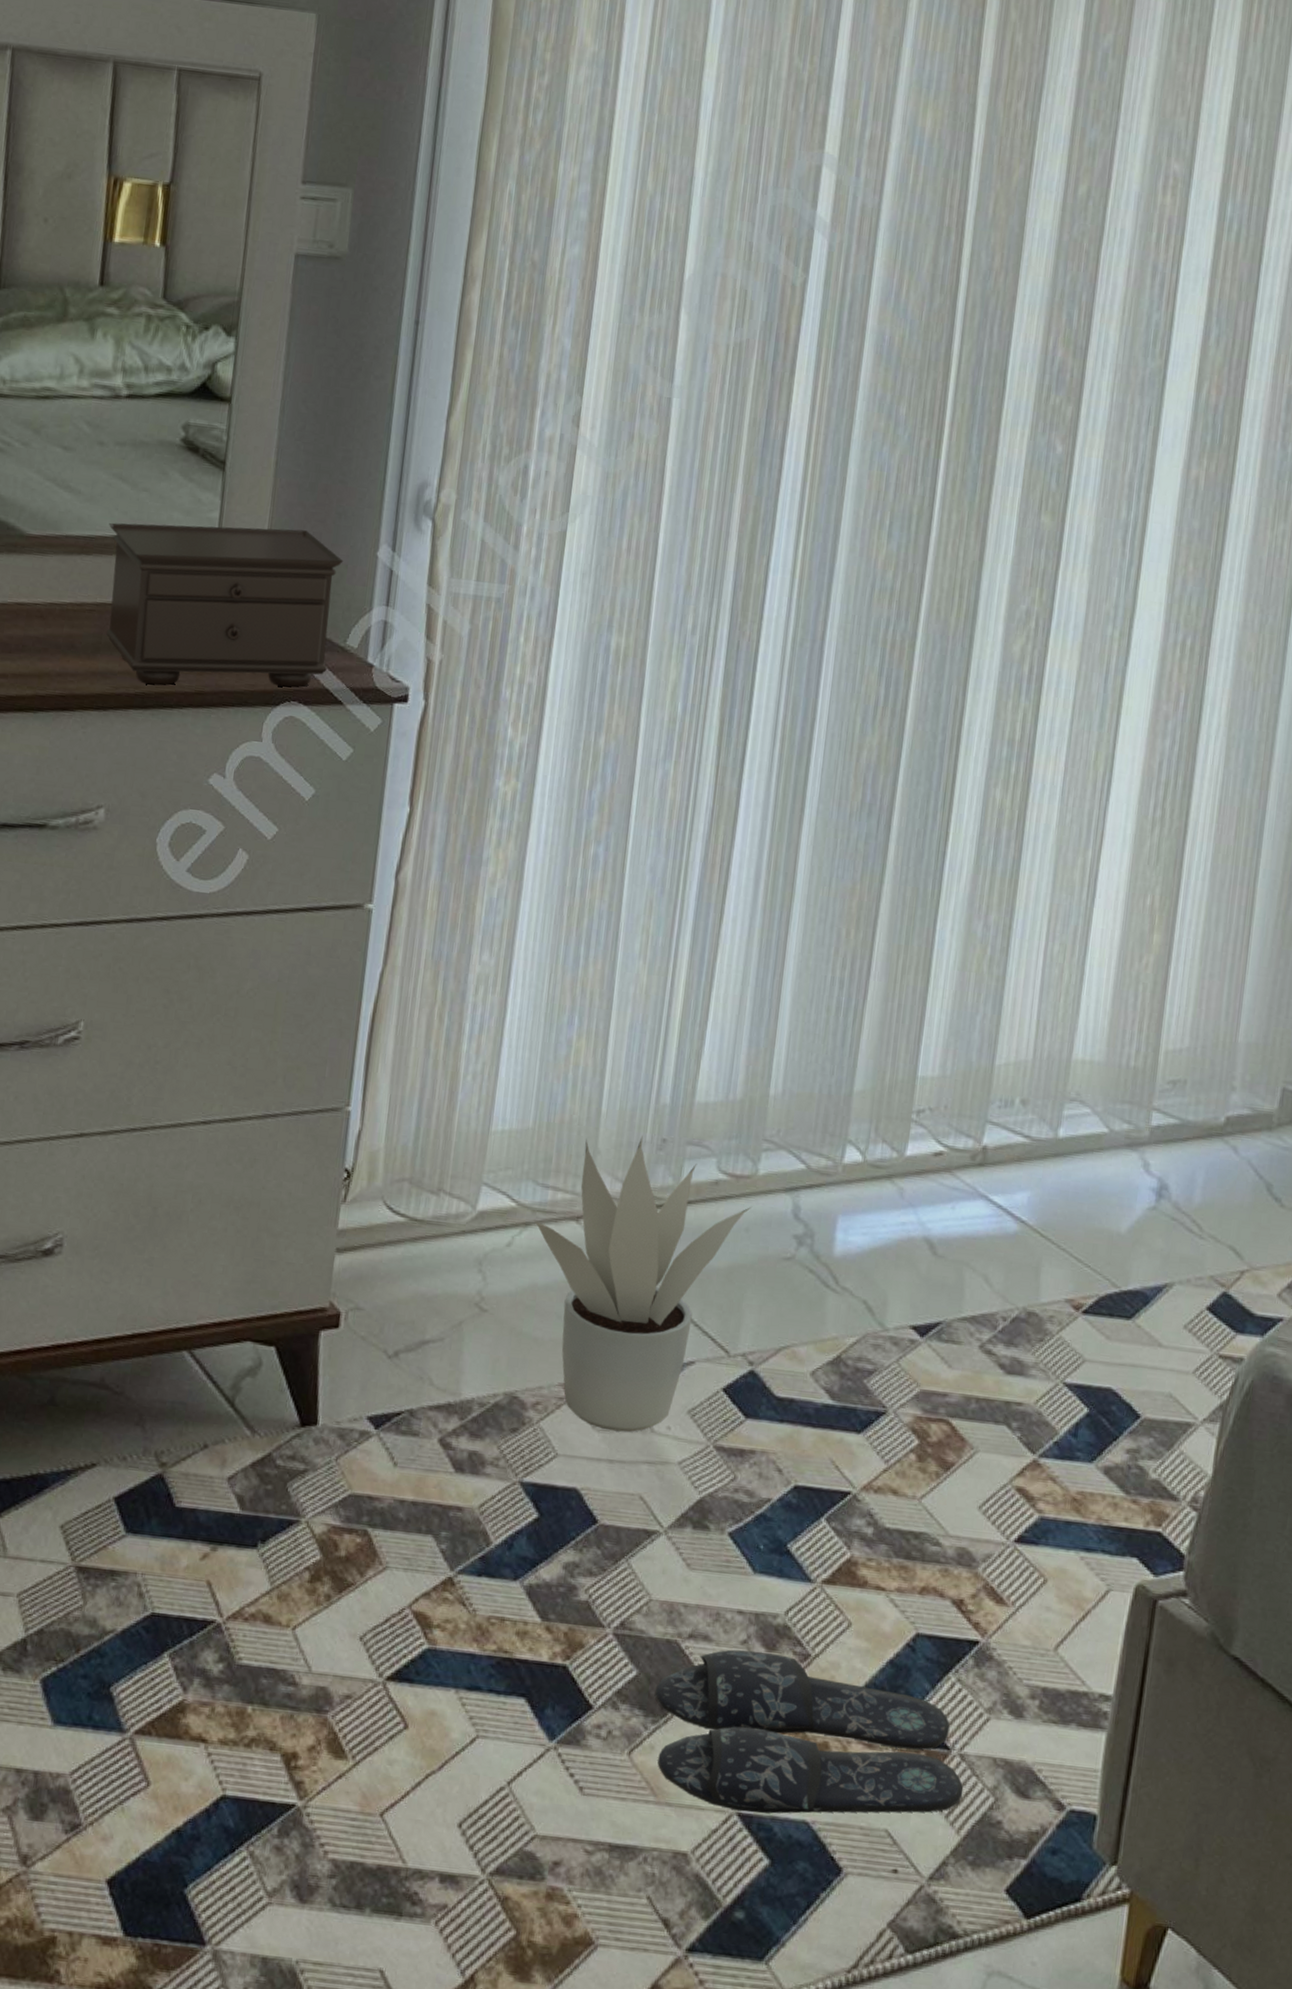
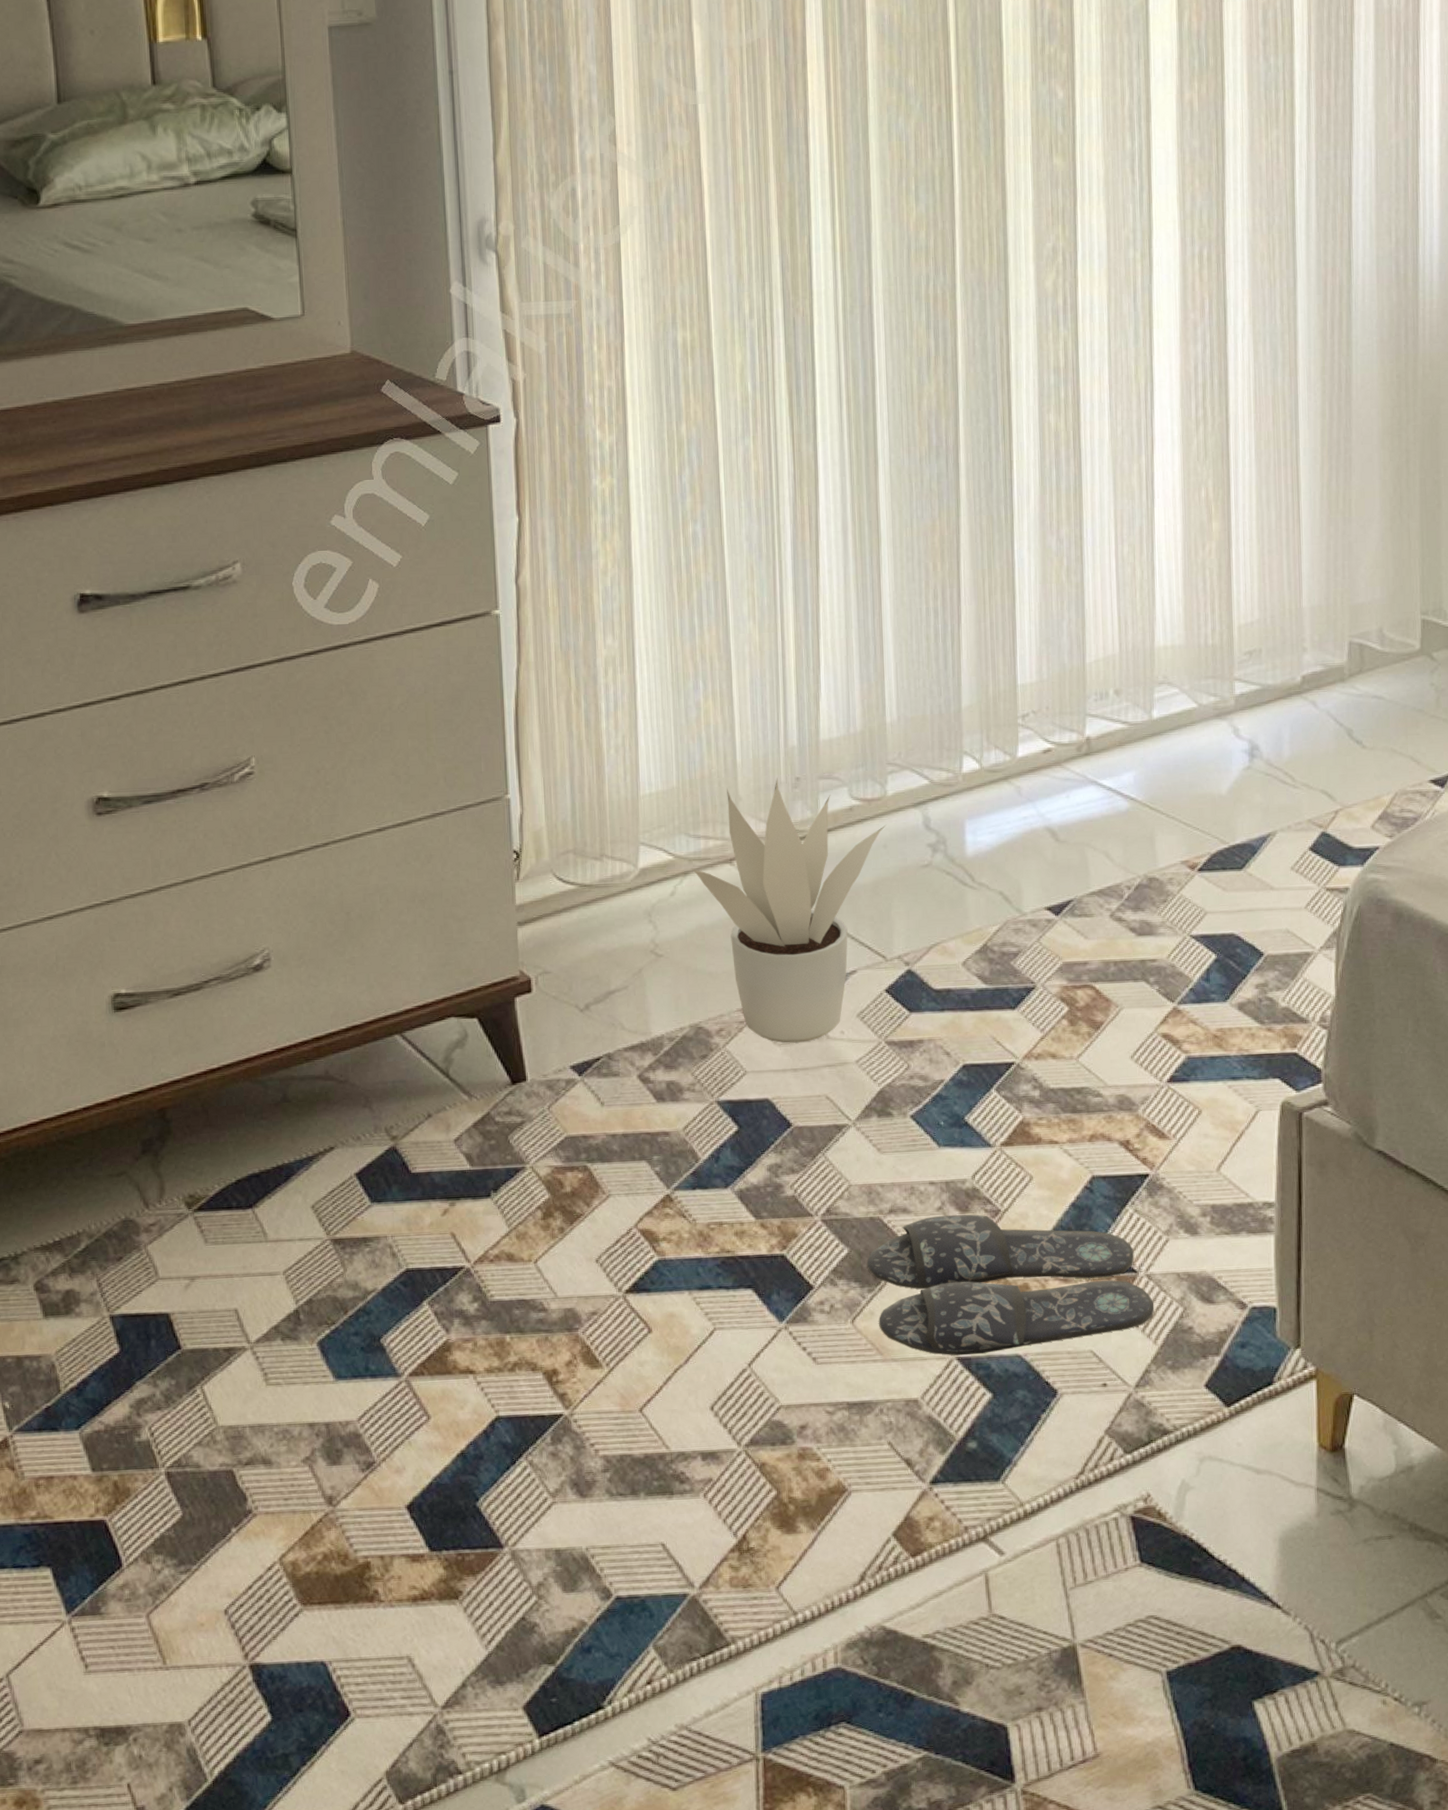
jewelry box: present [106,522,344,688] -> none [199,280,422,444]

